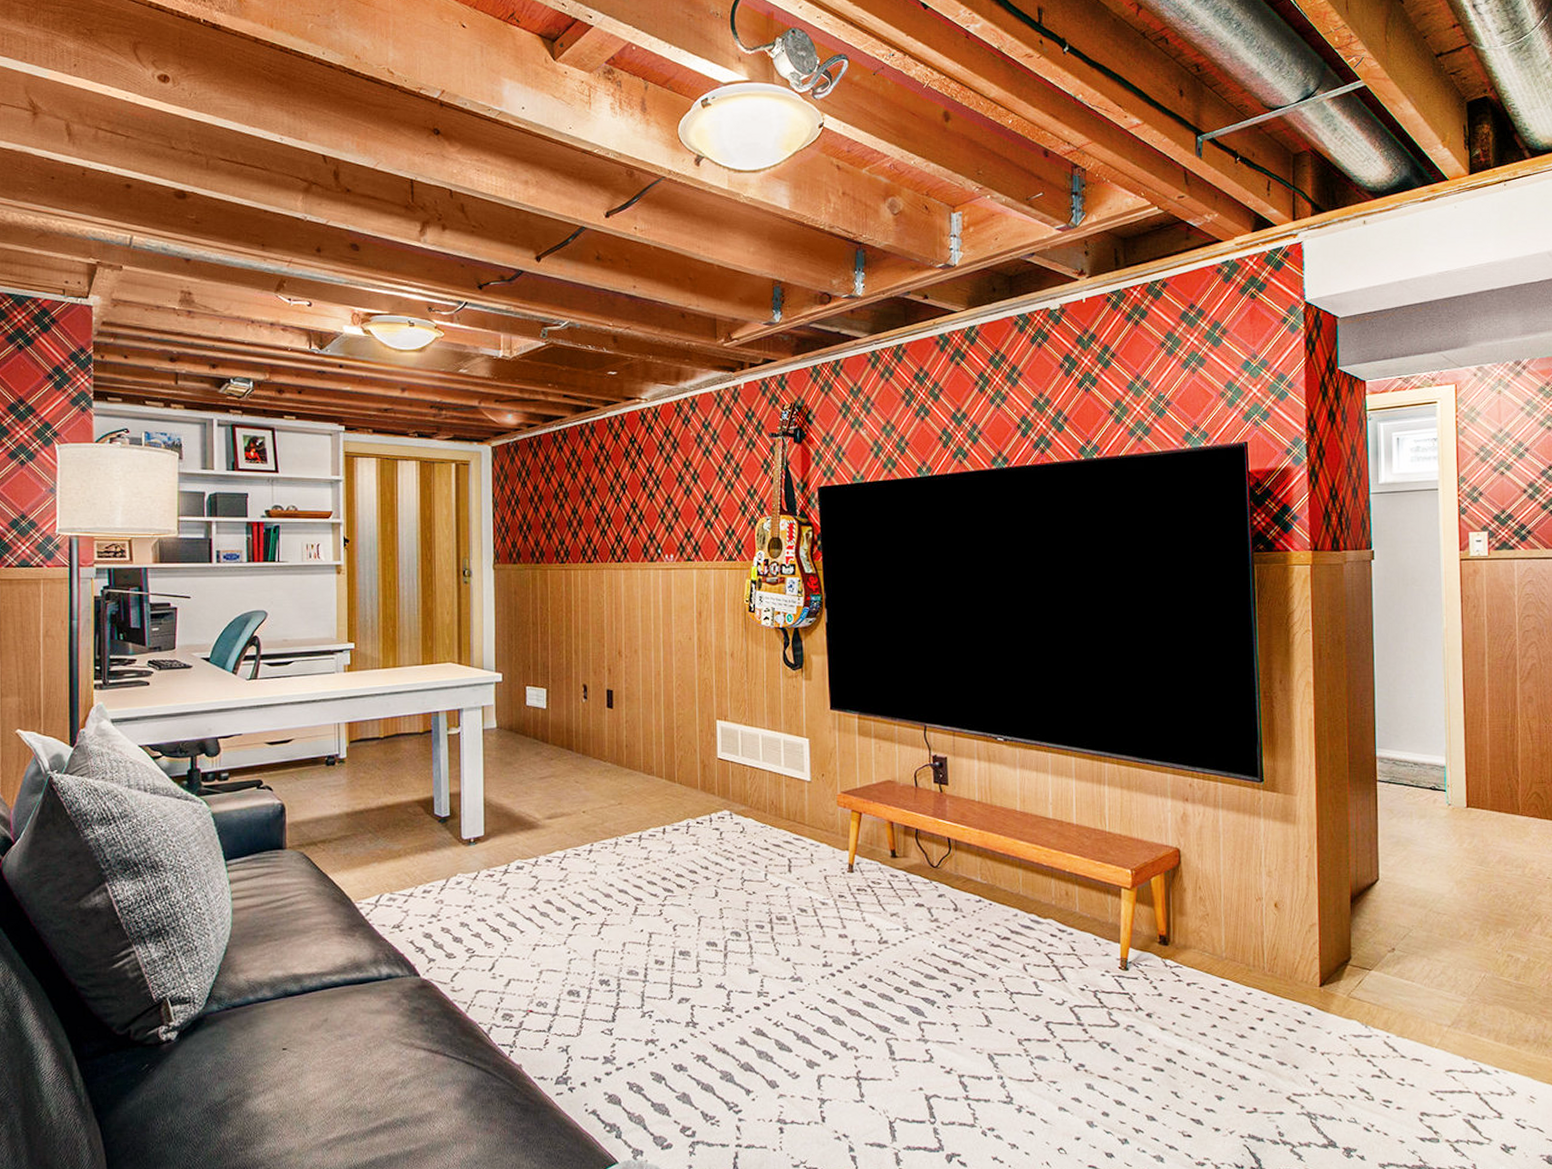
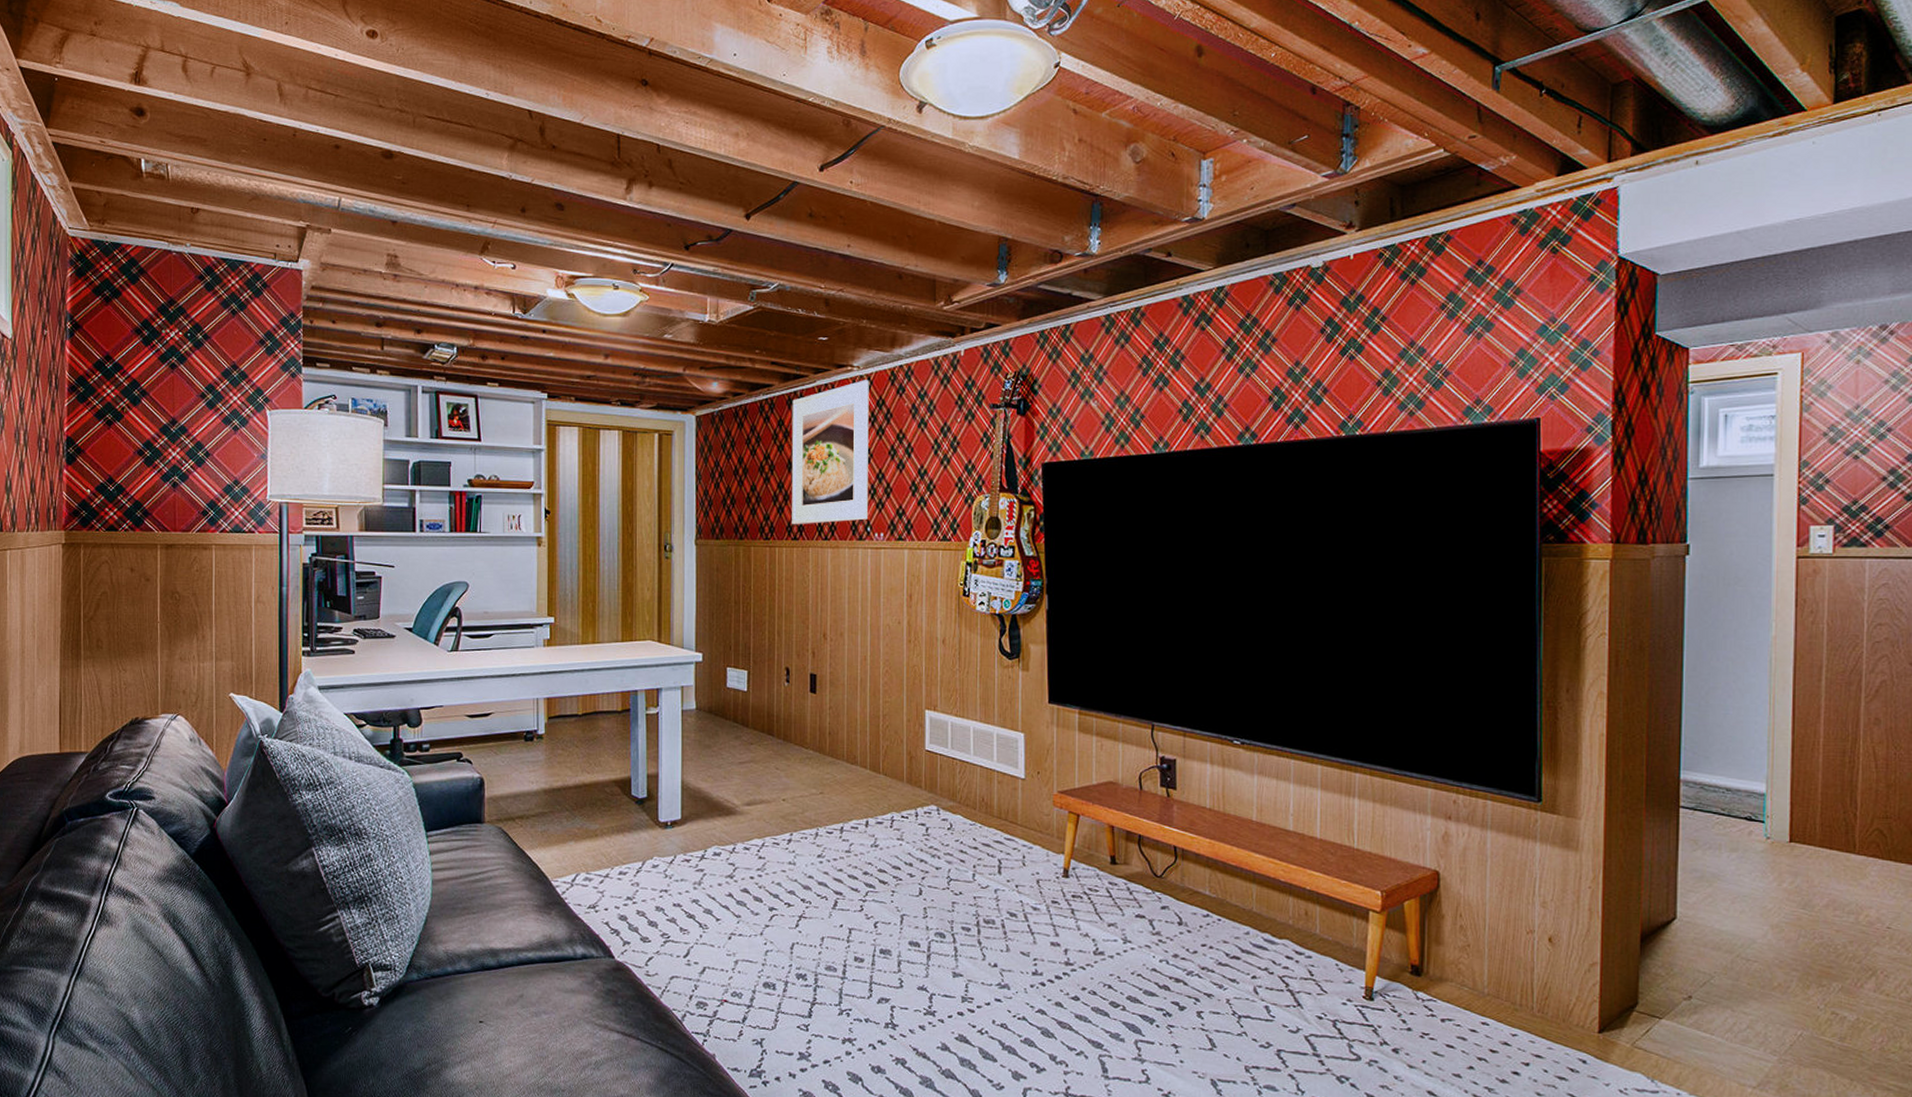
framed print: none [584,411,658,549] -> present [791,380,869,525]

